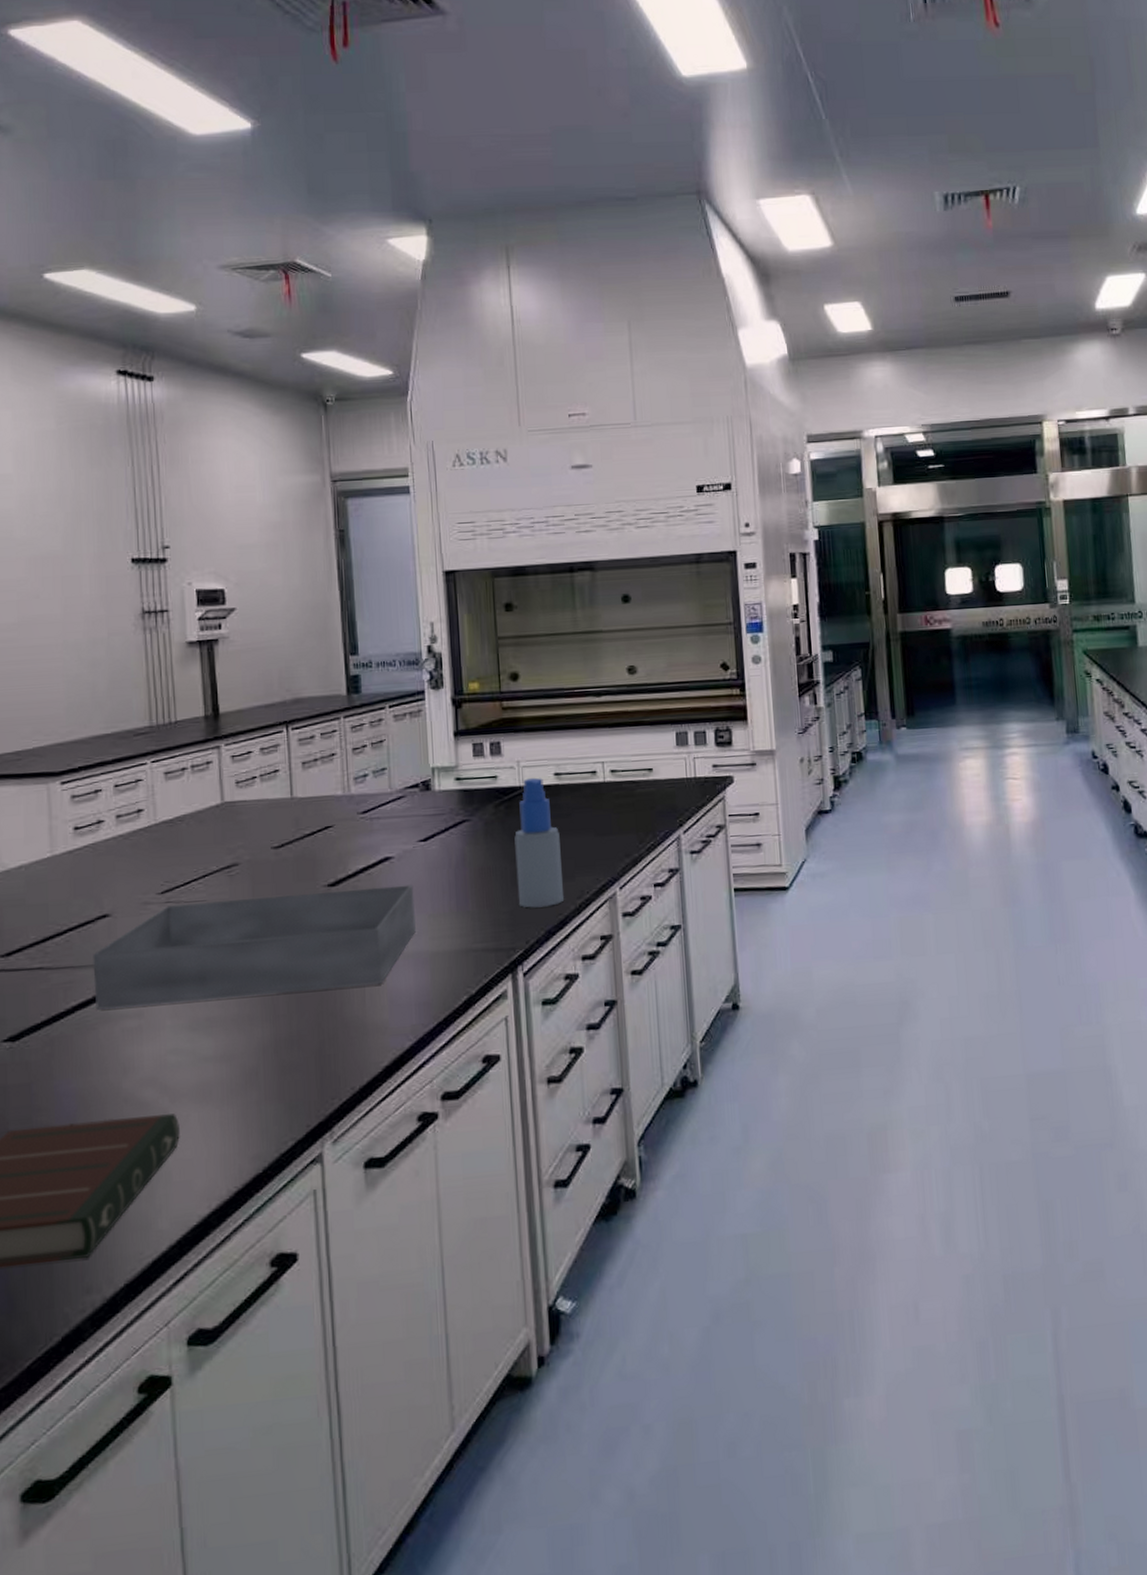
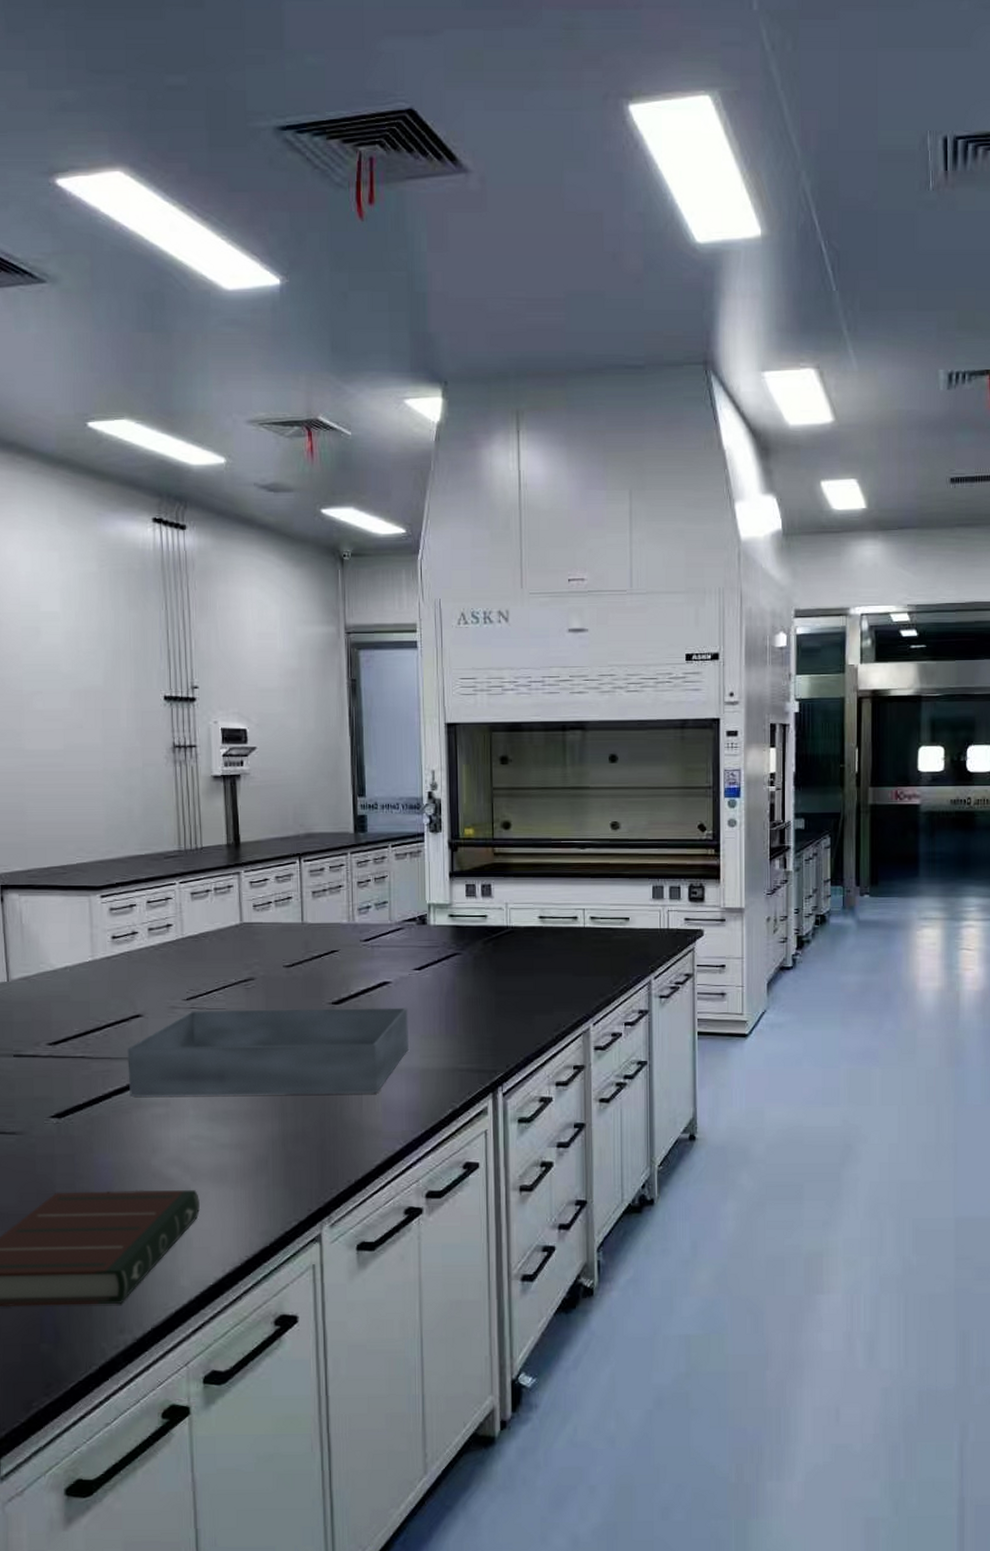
spray bottle: present [514,777,563,908] -> none [500,919,542,1036]

